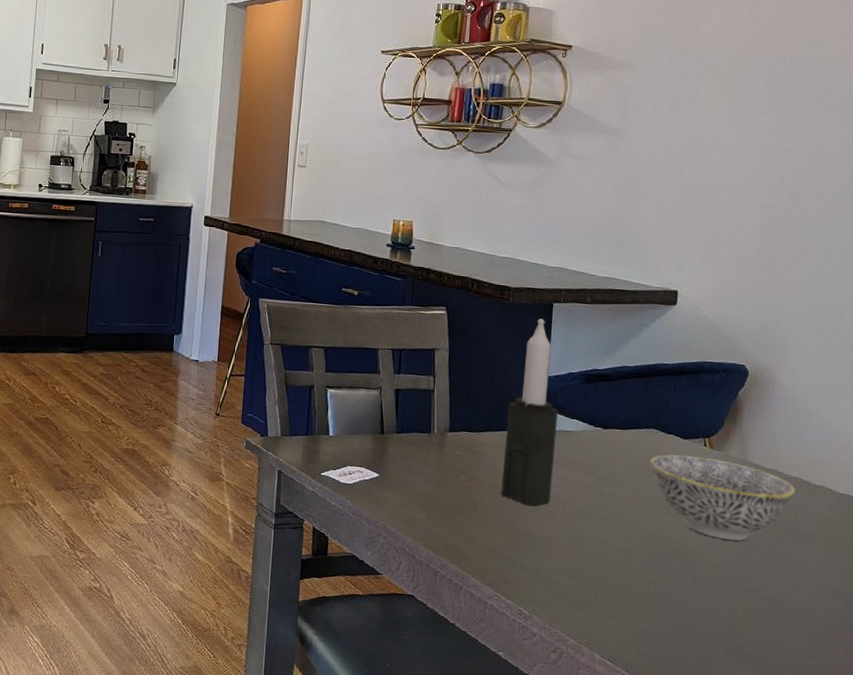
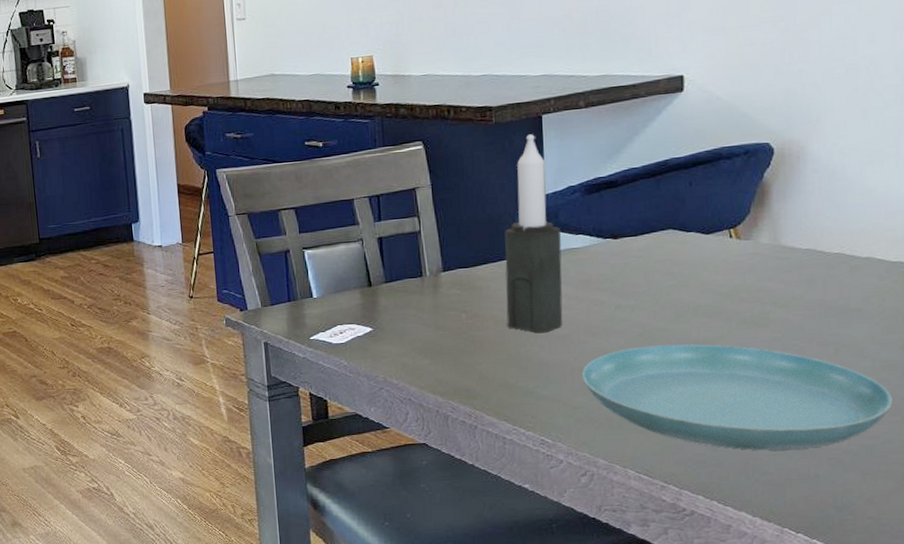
saucer: none [562,534,833,660] -> present [582,344,892,451]
bowl: present [650,454,796,541] -> none [670,249,839,332]

